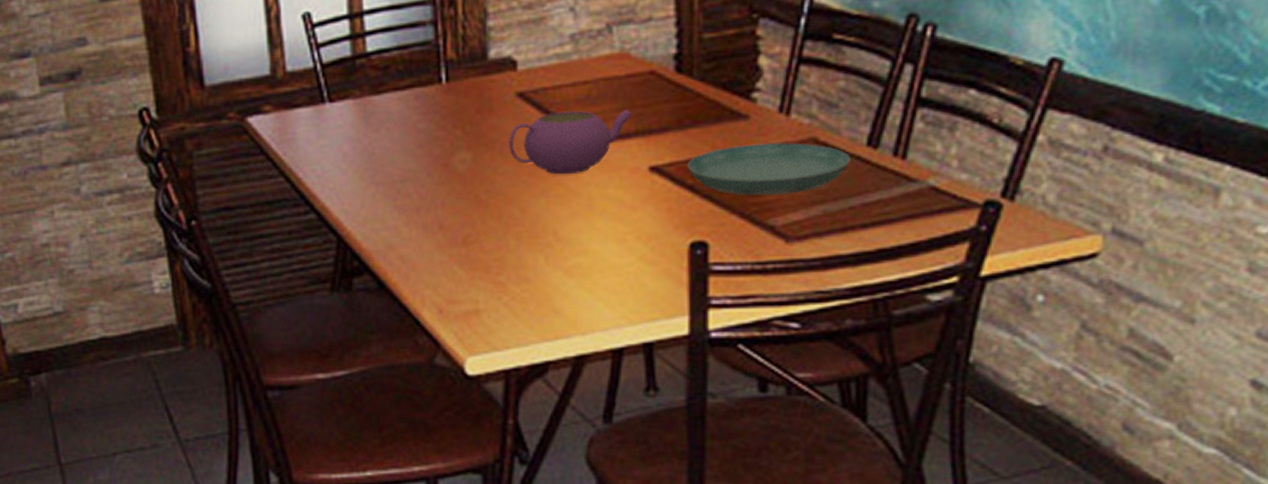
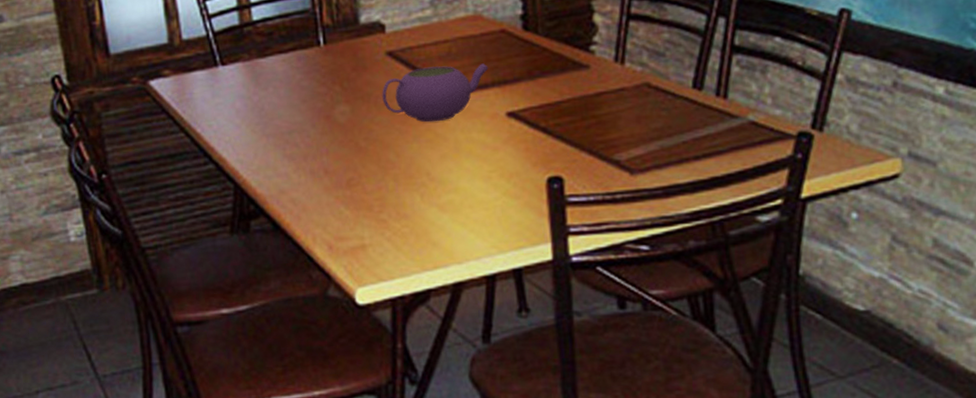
saucer: present [688,143,851,196] -> none [540,88,680,135]

